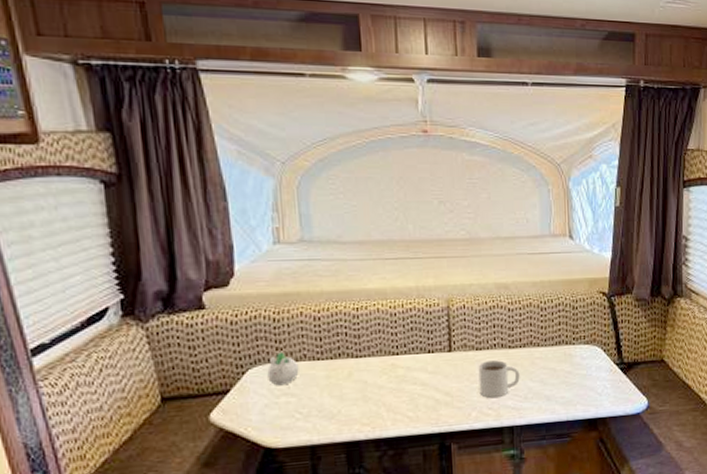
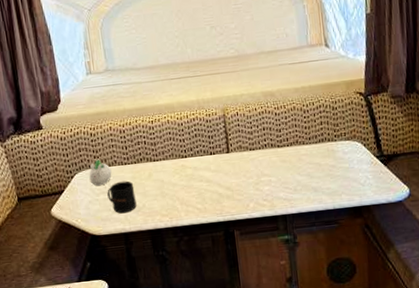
mug: none [290,380,330,421] -> present [107,181,137,214]
mug: present [478,360,520,398] -> none [252,158,289,191]

